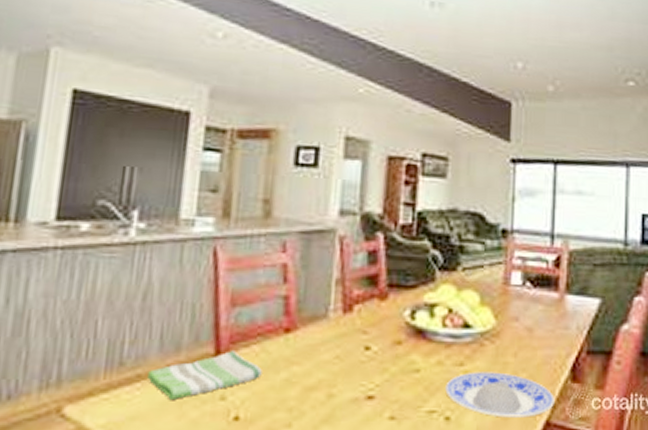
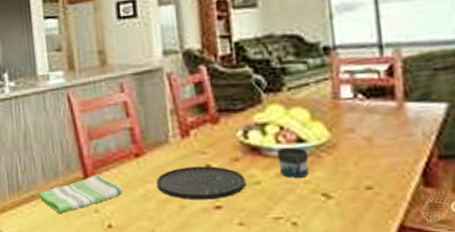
plate: none [304,347,406,388] -> present [156,166,247,200]
mug: none [441,332,472,367] -> present [277,147,310,178]
plate: present [445,372,554,418] -> none [288,181,407,222]

